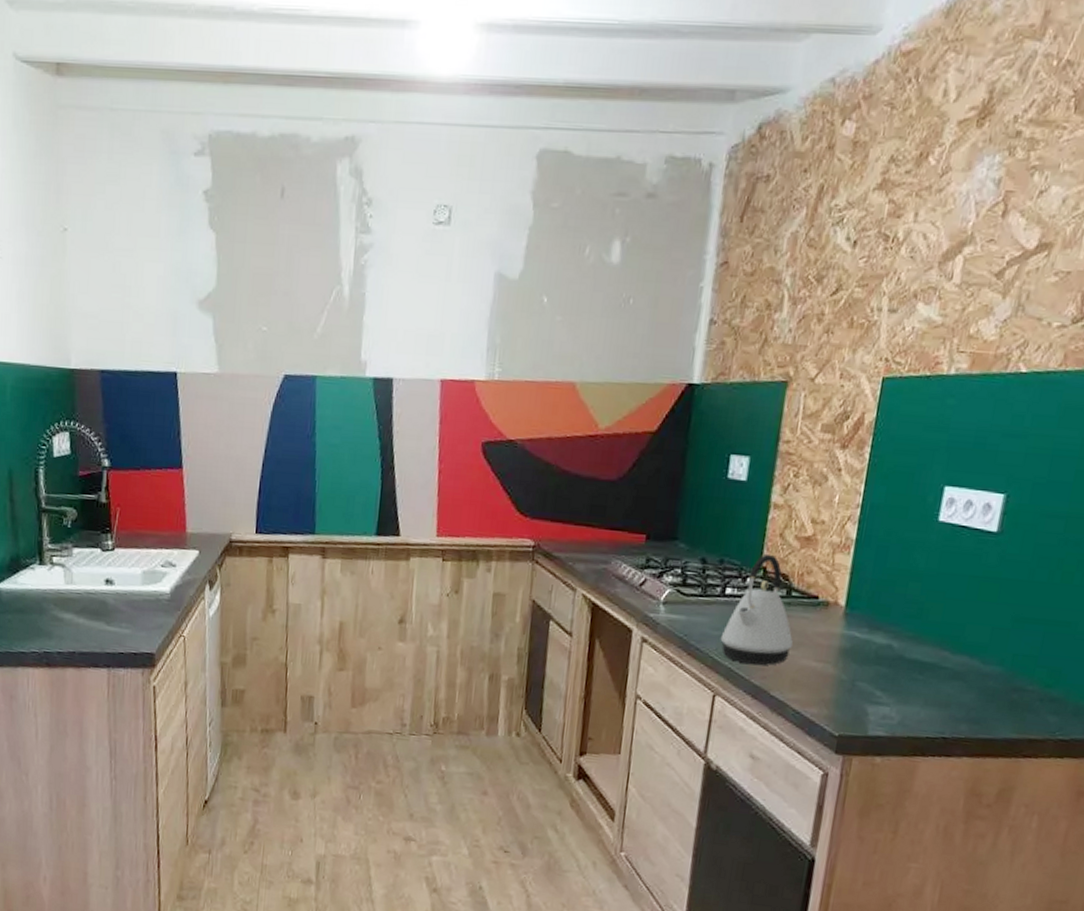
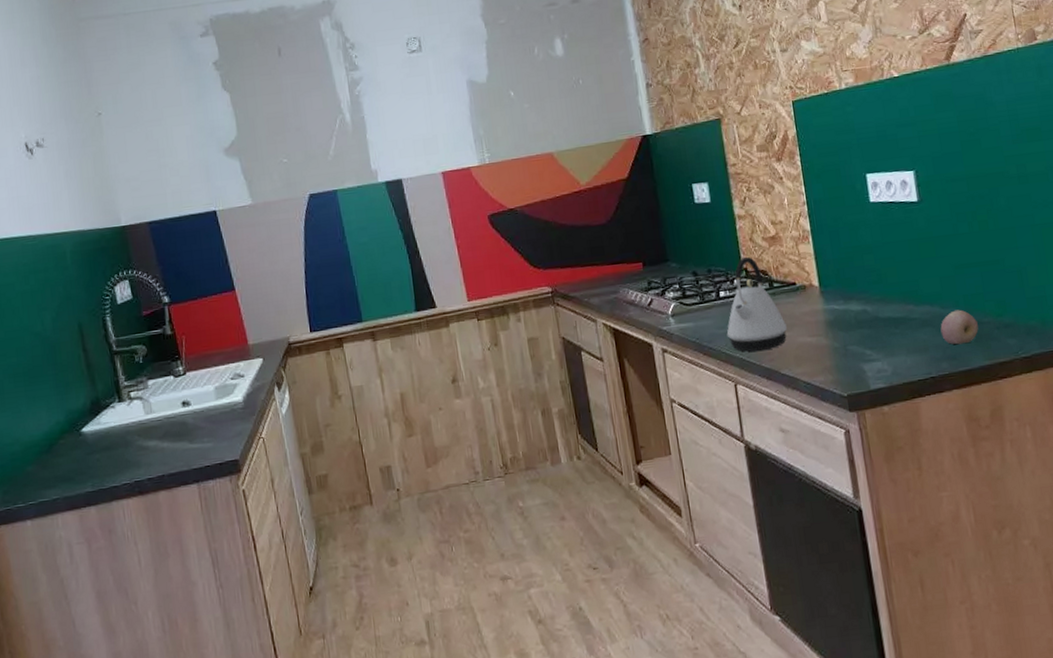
fruit: none [971,668,1020,709] -> present [940,309,979,345]

